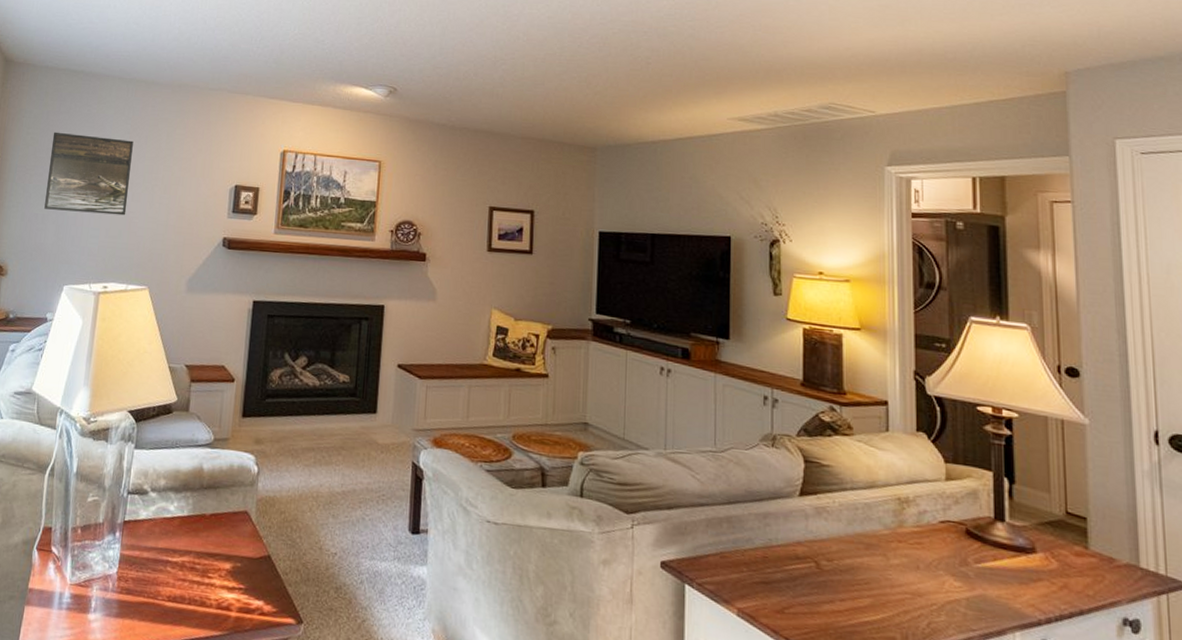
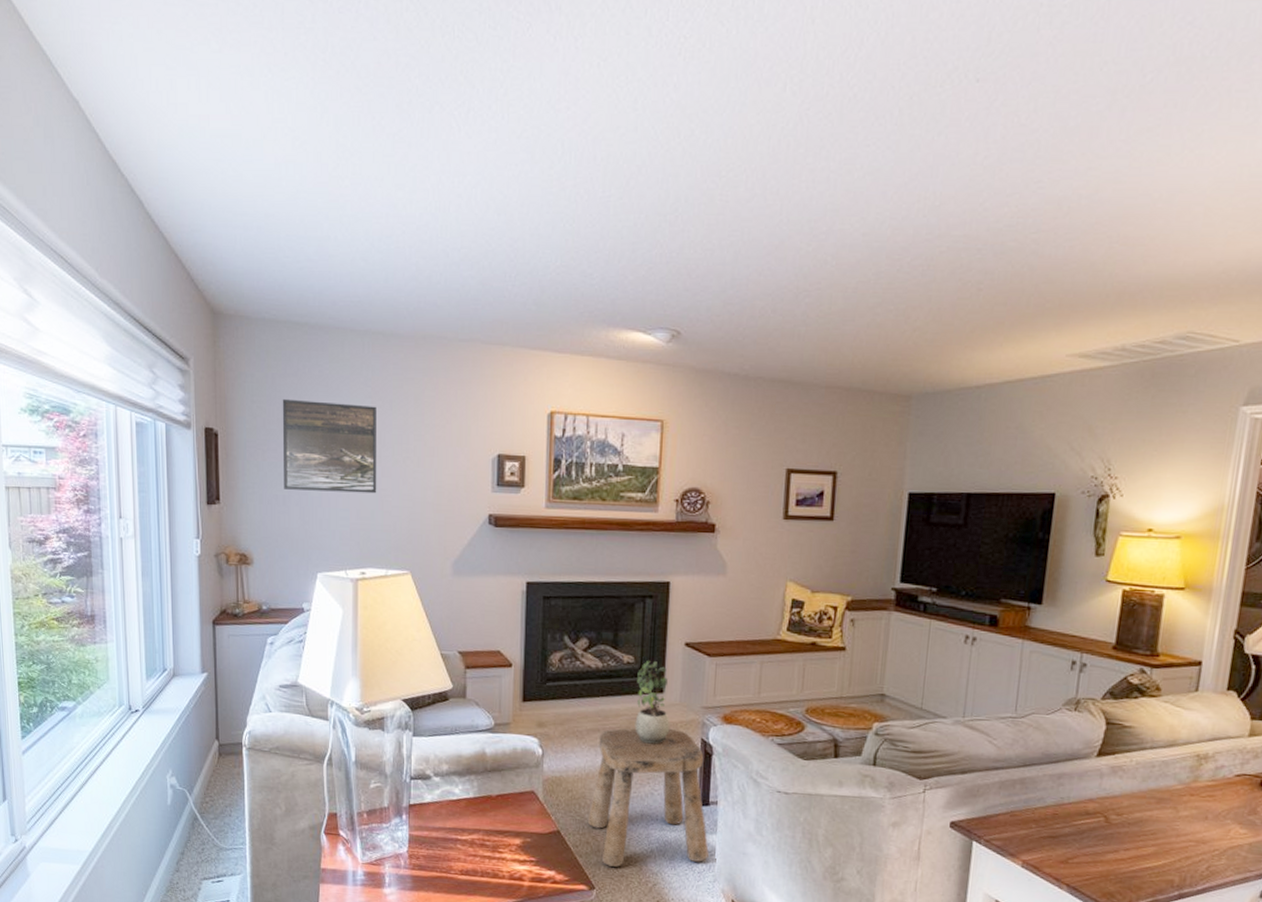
stool: none [298,448,419,599] -> present [587,728,709,867]
potted plant: none [348,381,383,467] -> present [635,661,670,745]

